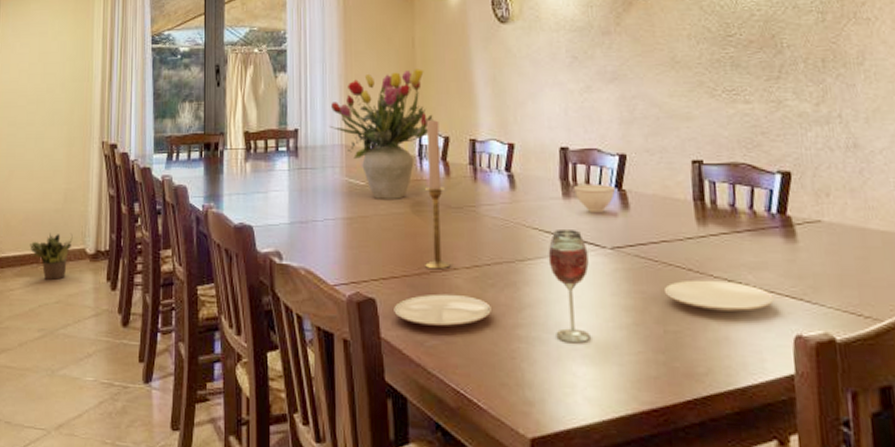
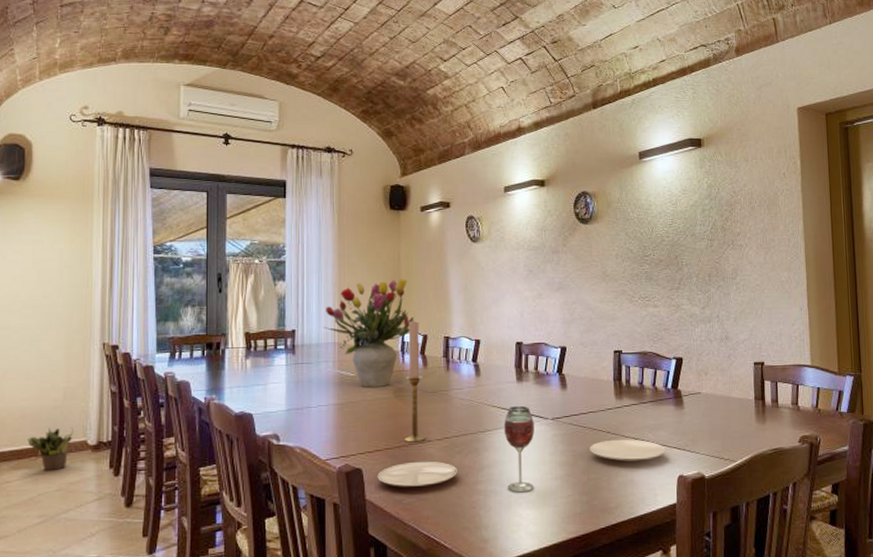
bowl: present [574,185,616,212] -> none [526,371,557,392]

